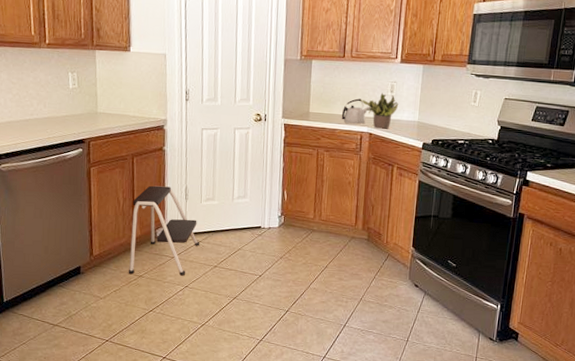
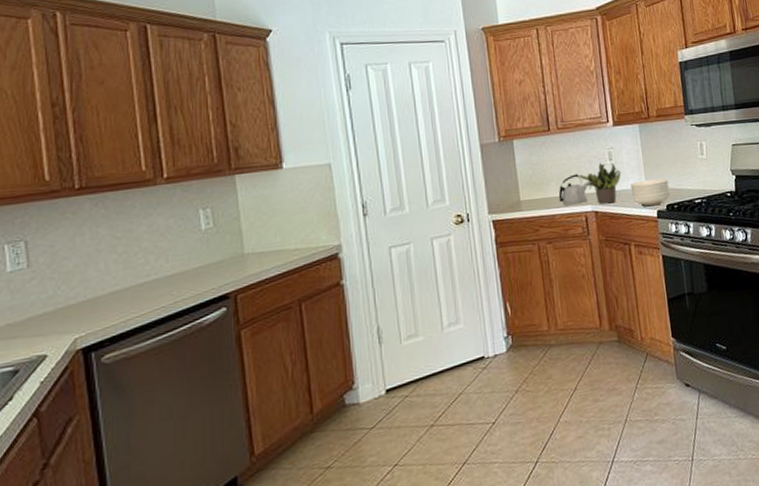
step stool: present [128,185,200,276] -> none [306,331,407,470]
bowl: none [403,115,439,138] -> present [630,178,671,207]

